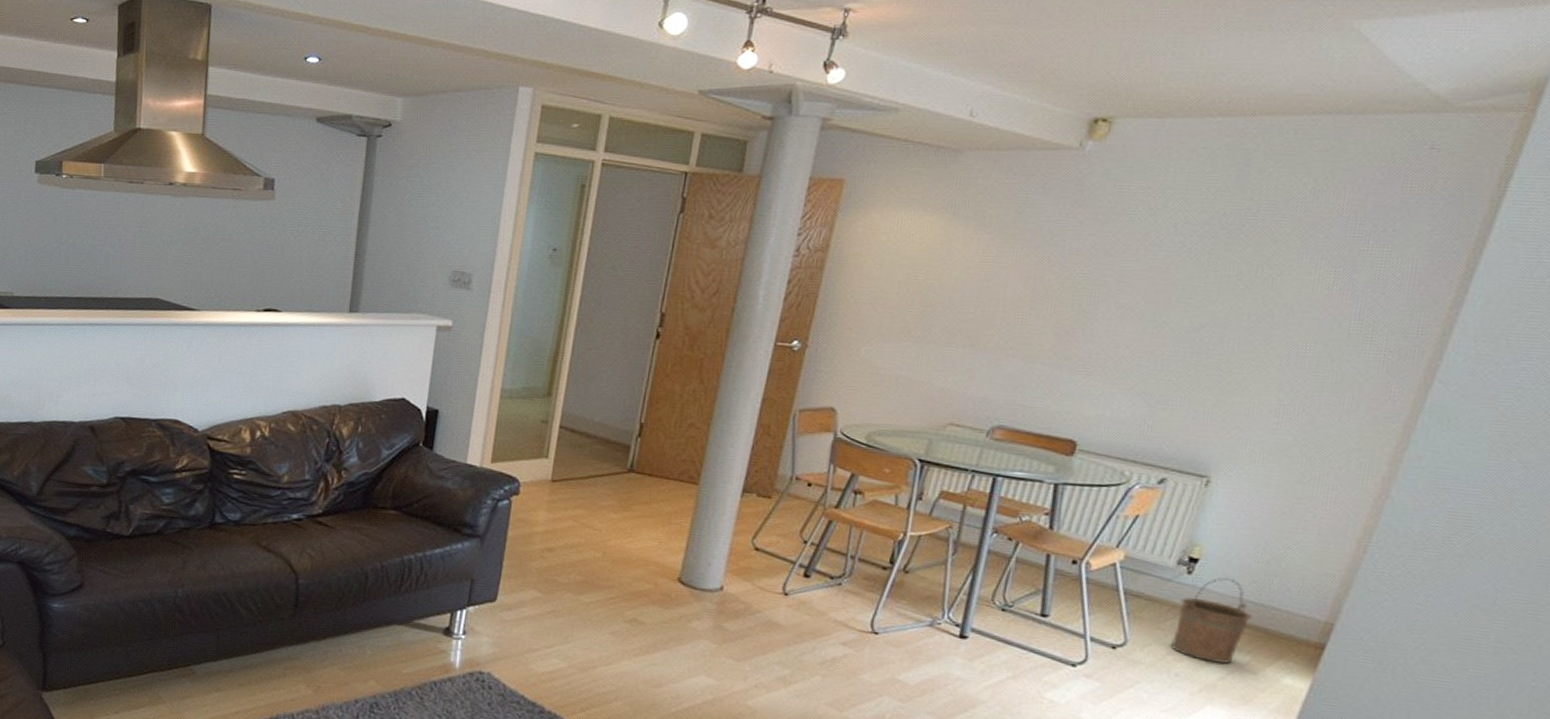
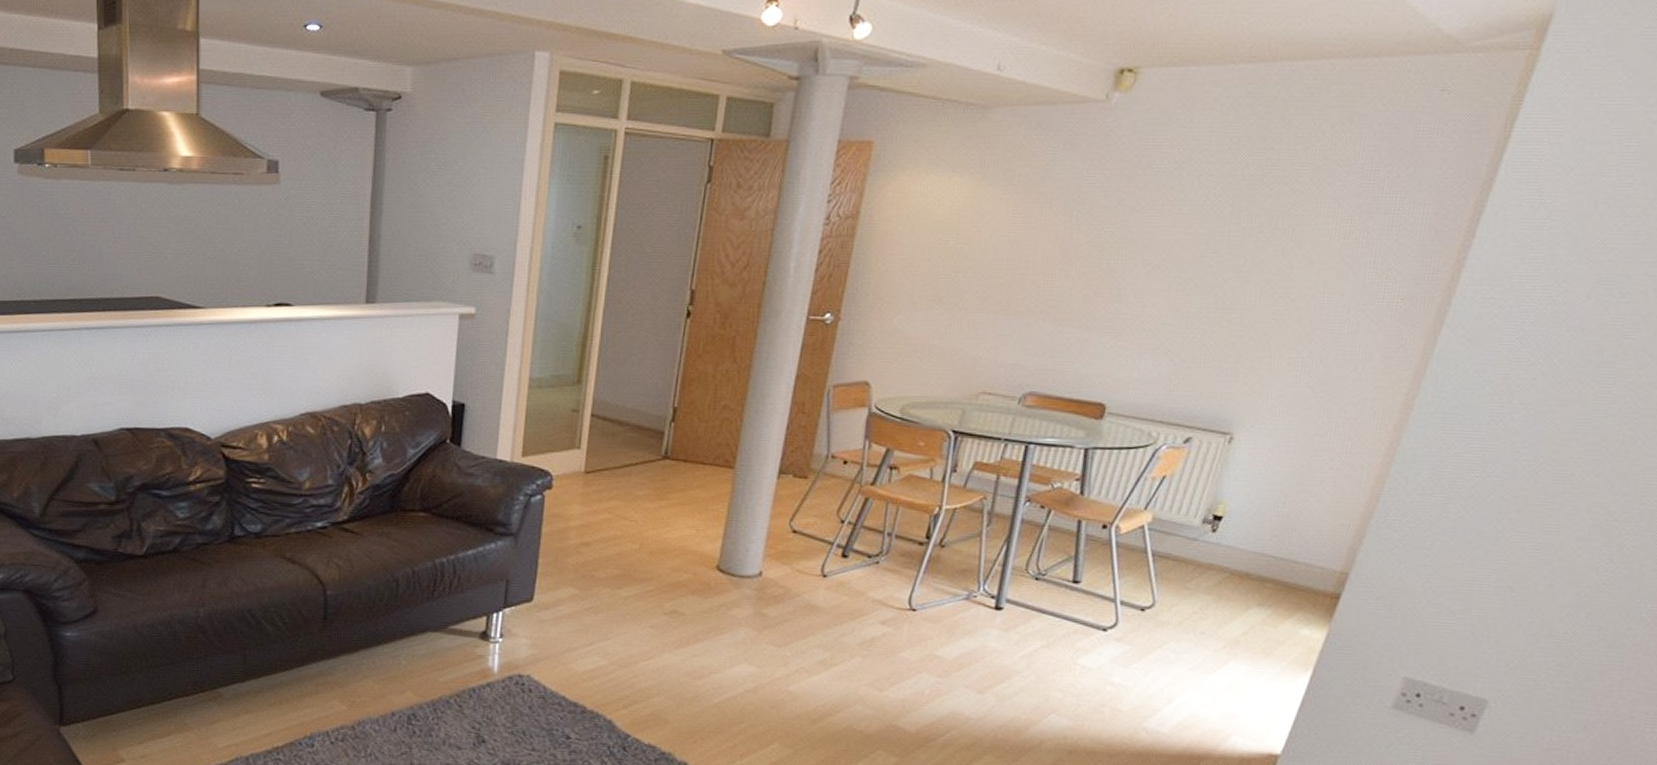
bucket: present [1169,577,1253,664] -> none [1195,533,1274,619]

